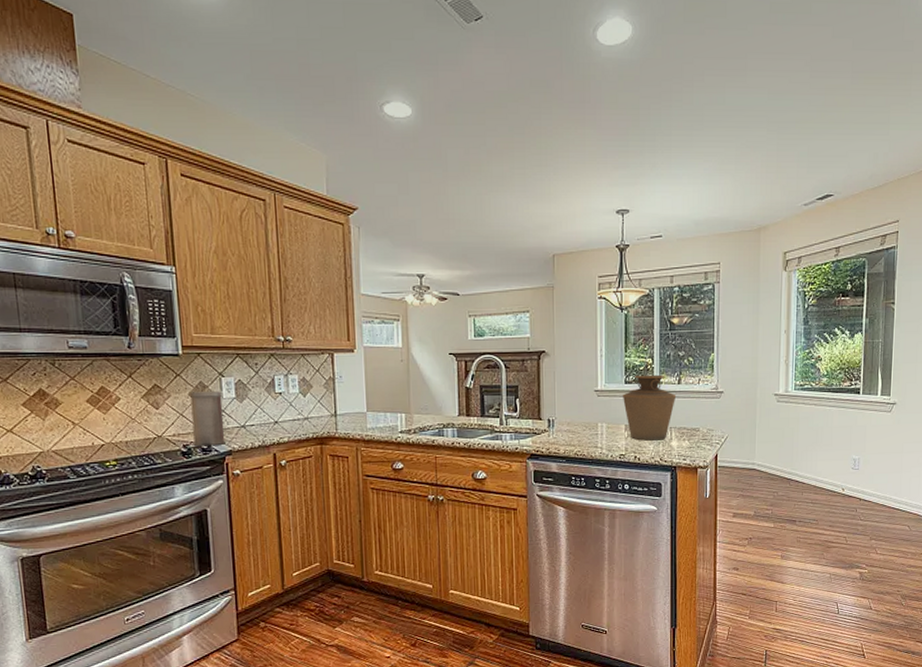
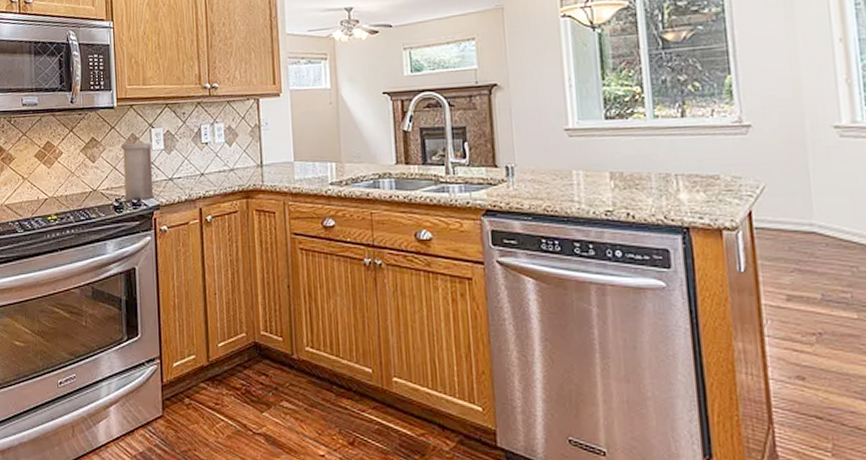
vase: present [623,374,677,441] -> none [604,106,681,193]

